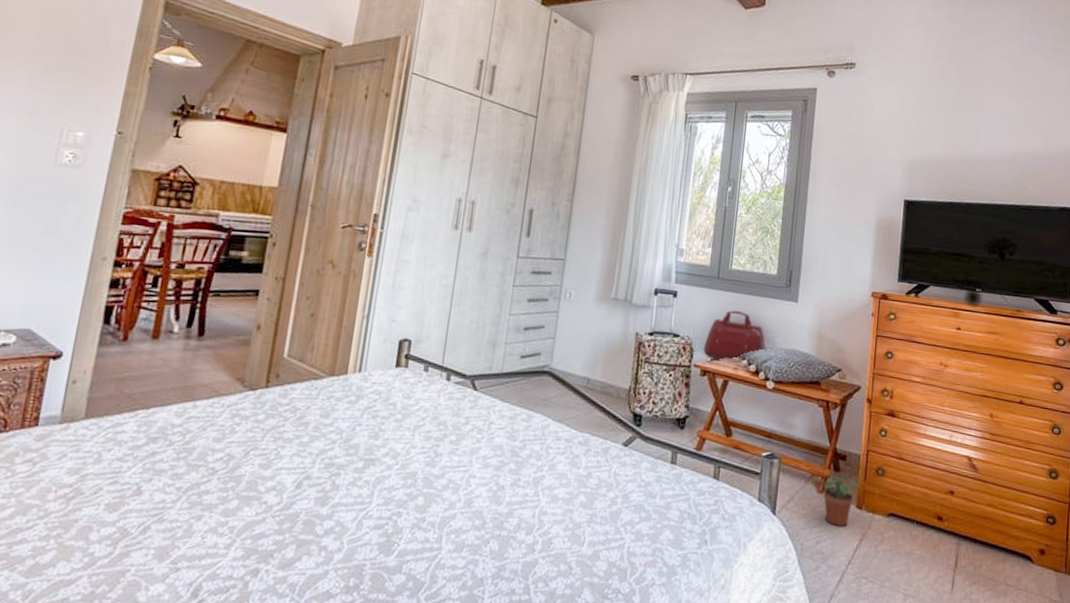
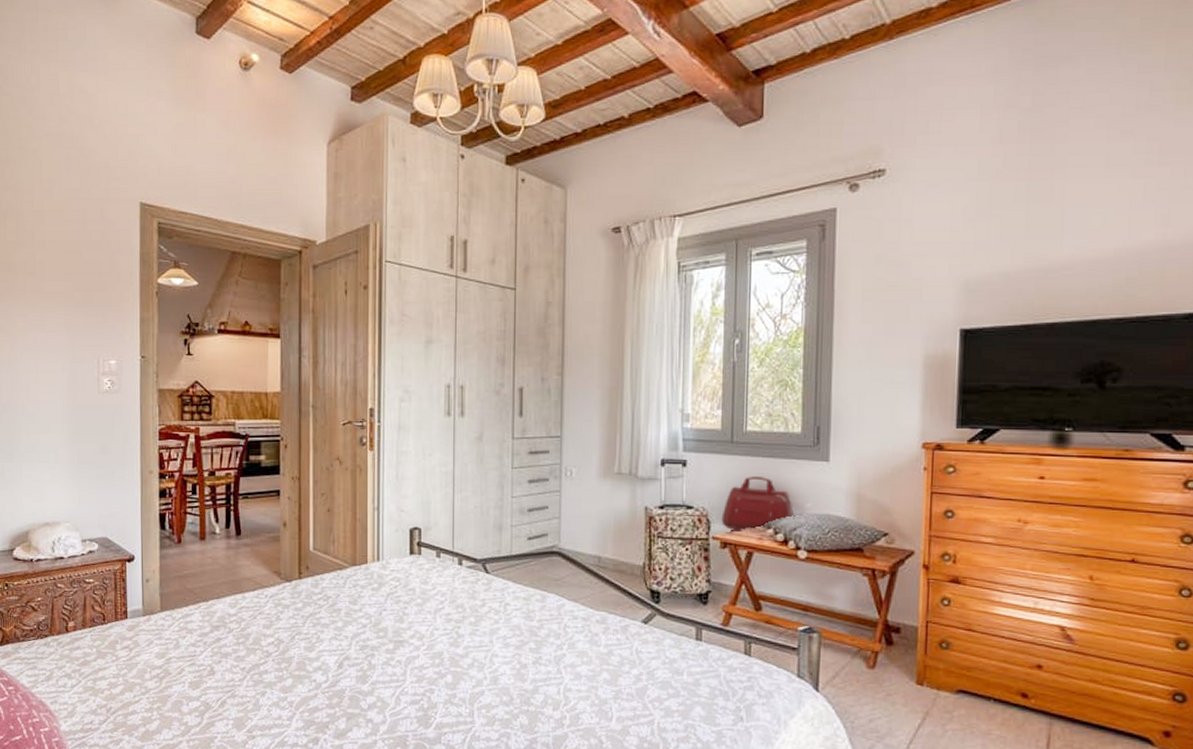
potted plant: present [823,472,861,527] -> none [873,646,920,704]

